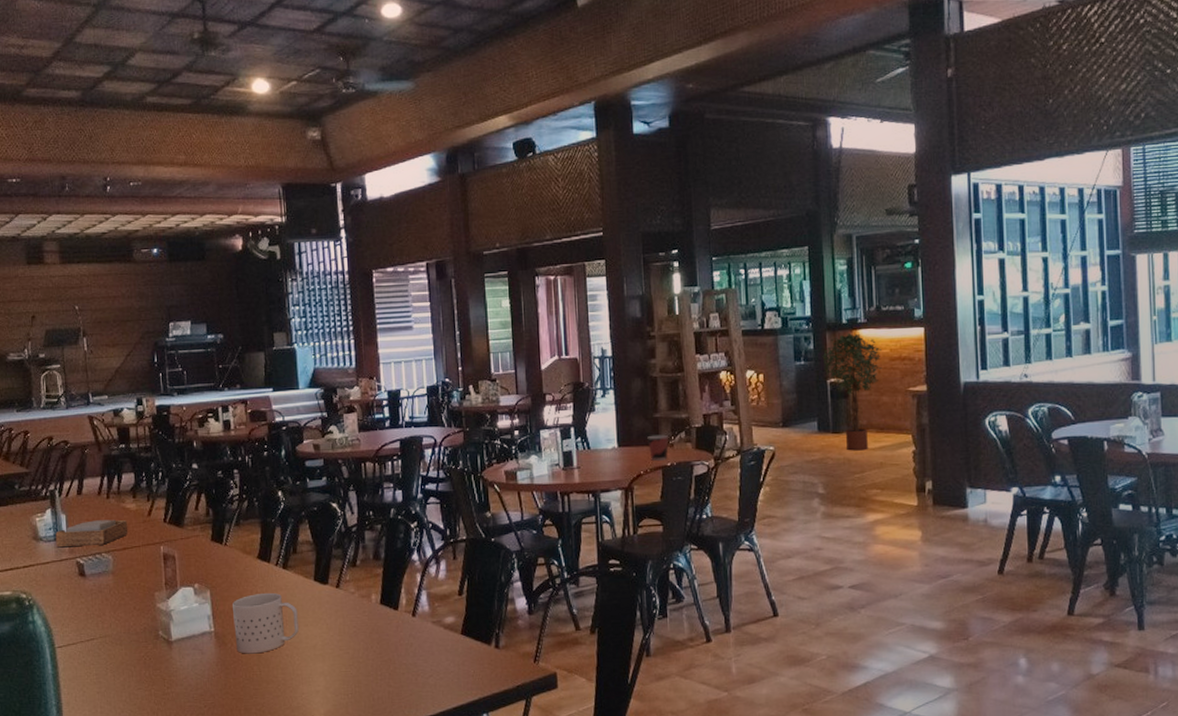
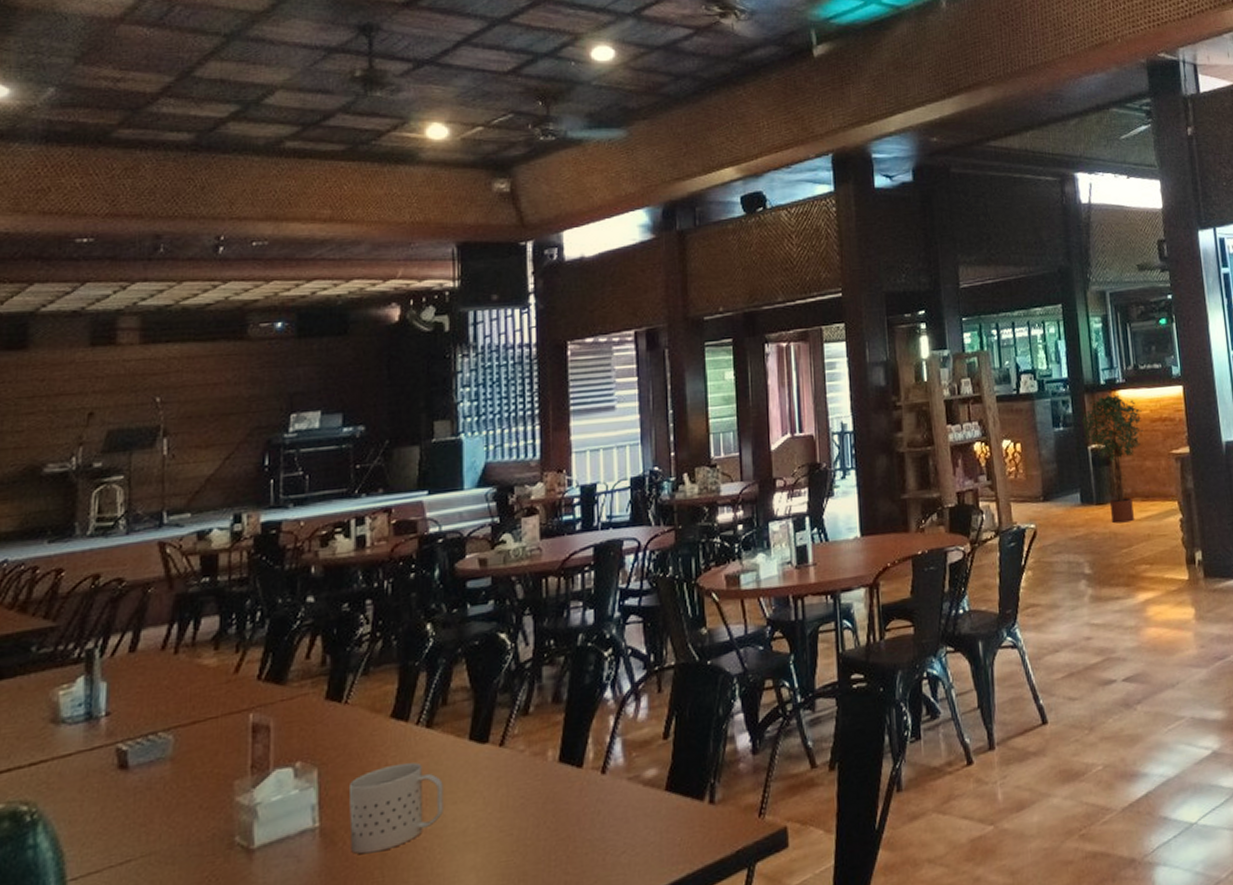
napkin holder: present [55,519,129,548] -> none [87,682,203,731]
cup: present [647,434,669,462] -> none [894,518,919,551]

